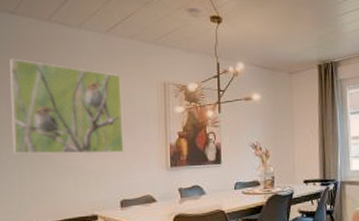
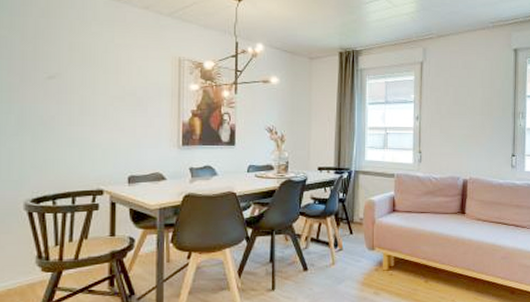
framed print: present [10,58,124,155] -> none [12,19,134,128]

